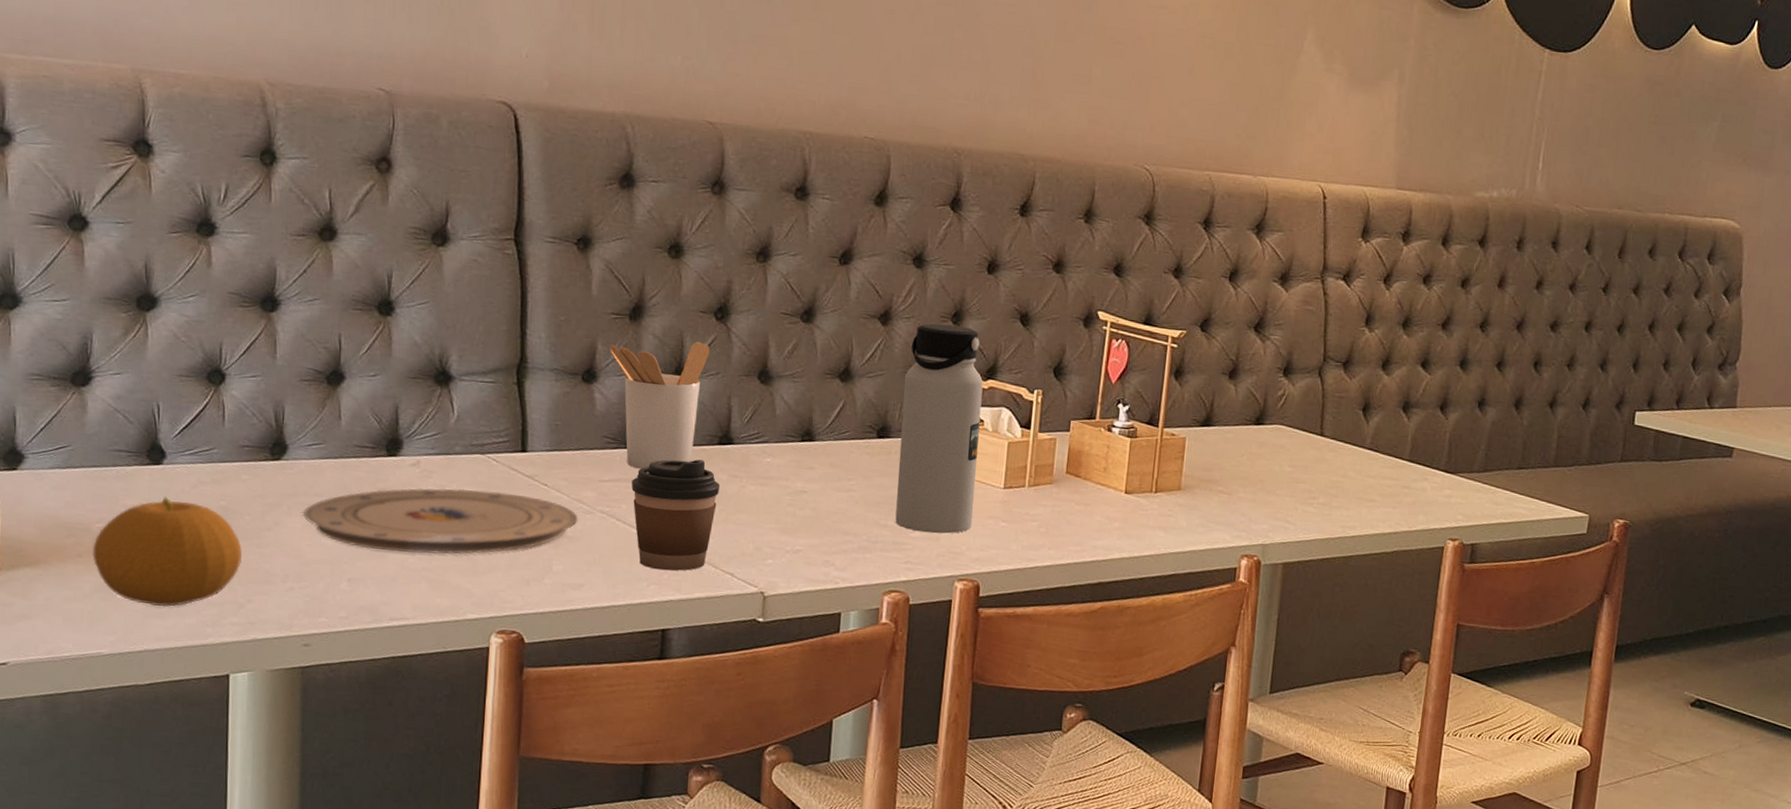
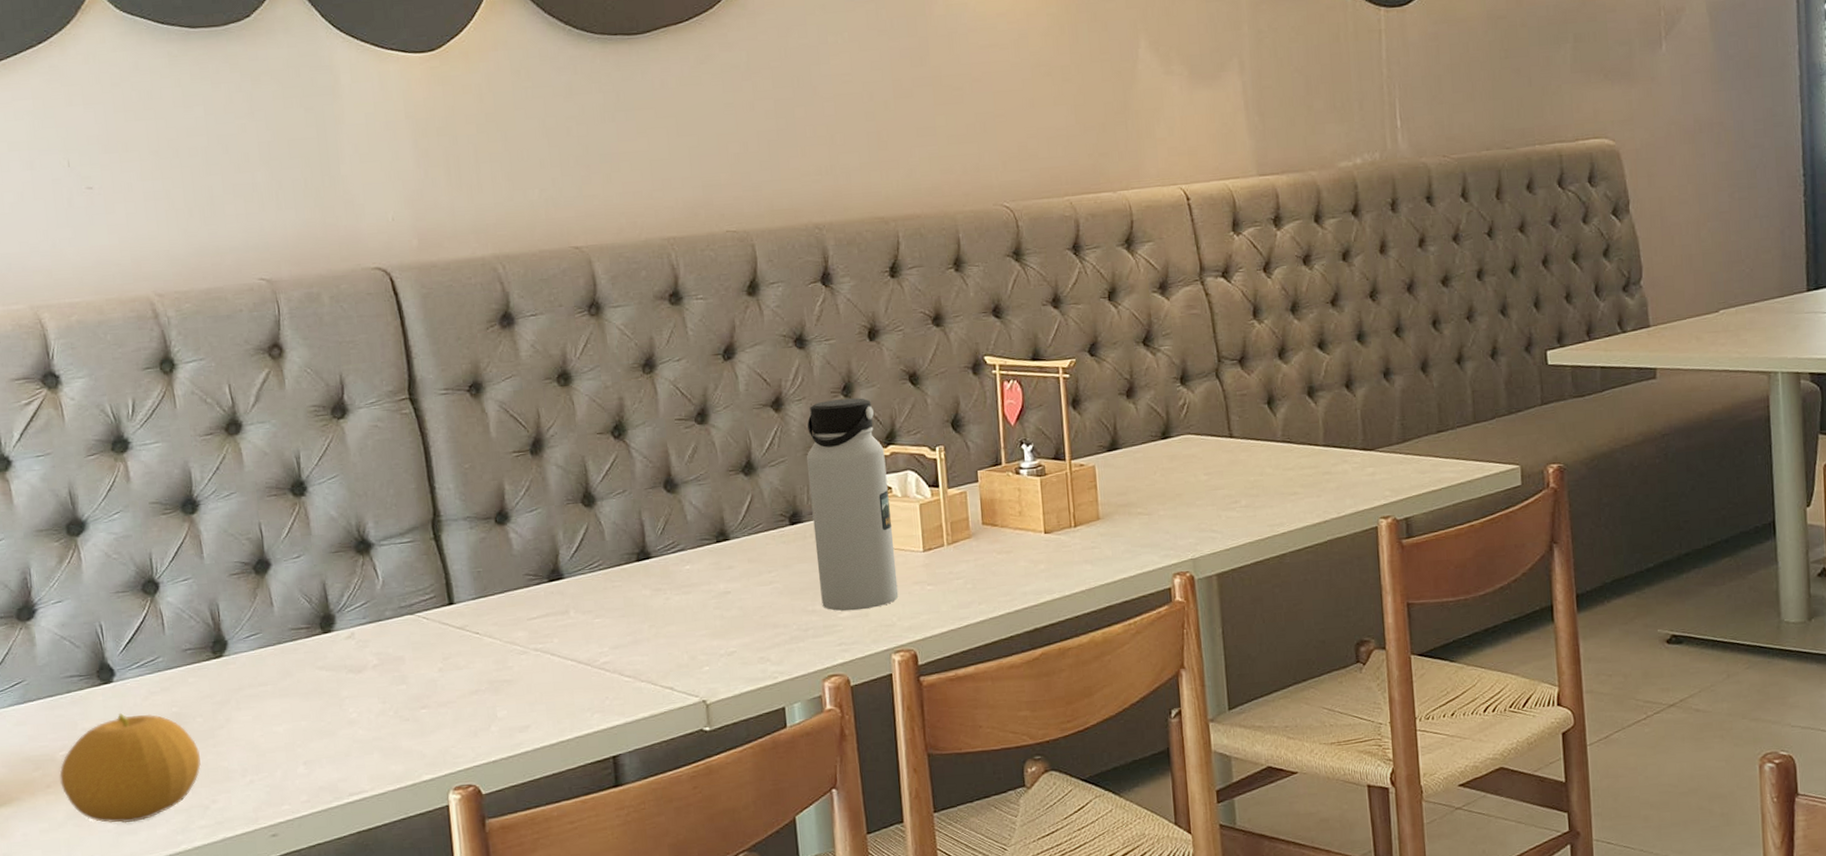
plate: present [302,488,578,555] -> none [251,647,514,729]
utensil holder: present [610,341,710,469] -> none [516,463,614,601]
coffee cup: present [631,459,721,571] -> none [559,579,646,698]

